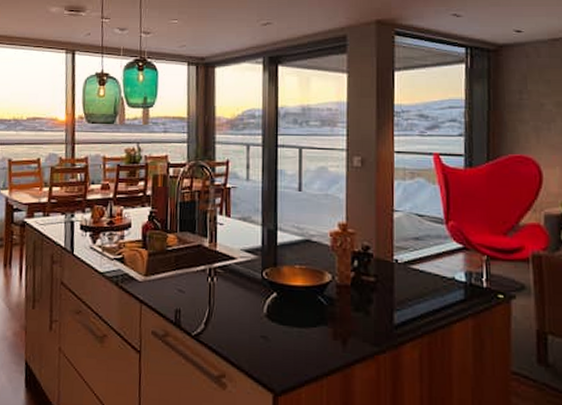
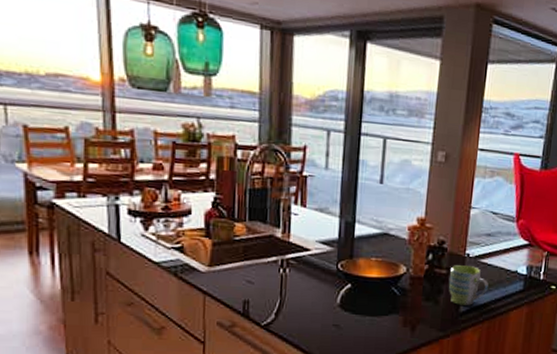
mug: none [378,271,423,317] -> present [448,264,488,305]

